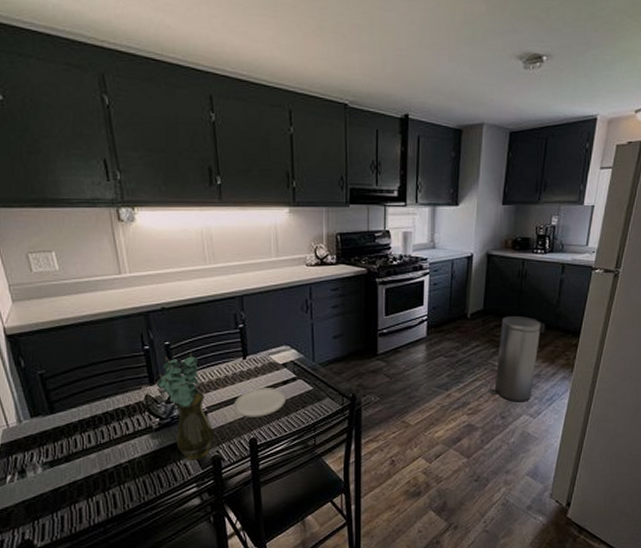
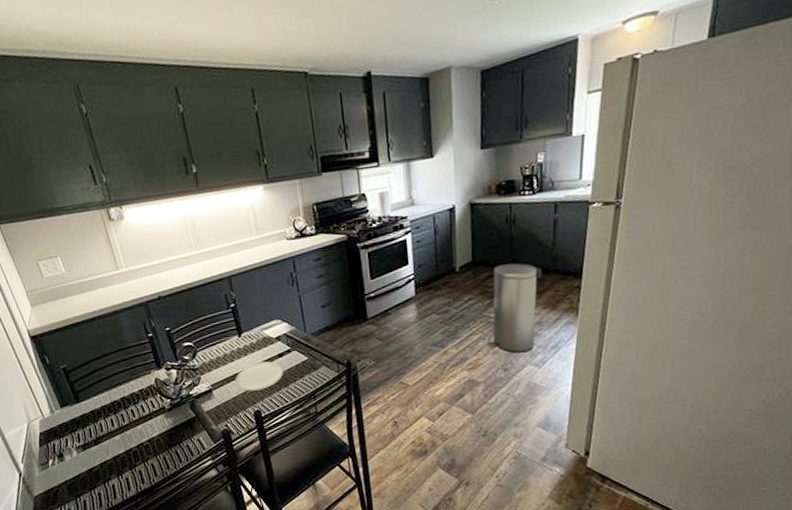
vase: present [157,353,214,460] -> none [164,336,222,436]

